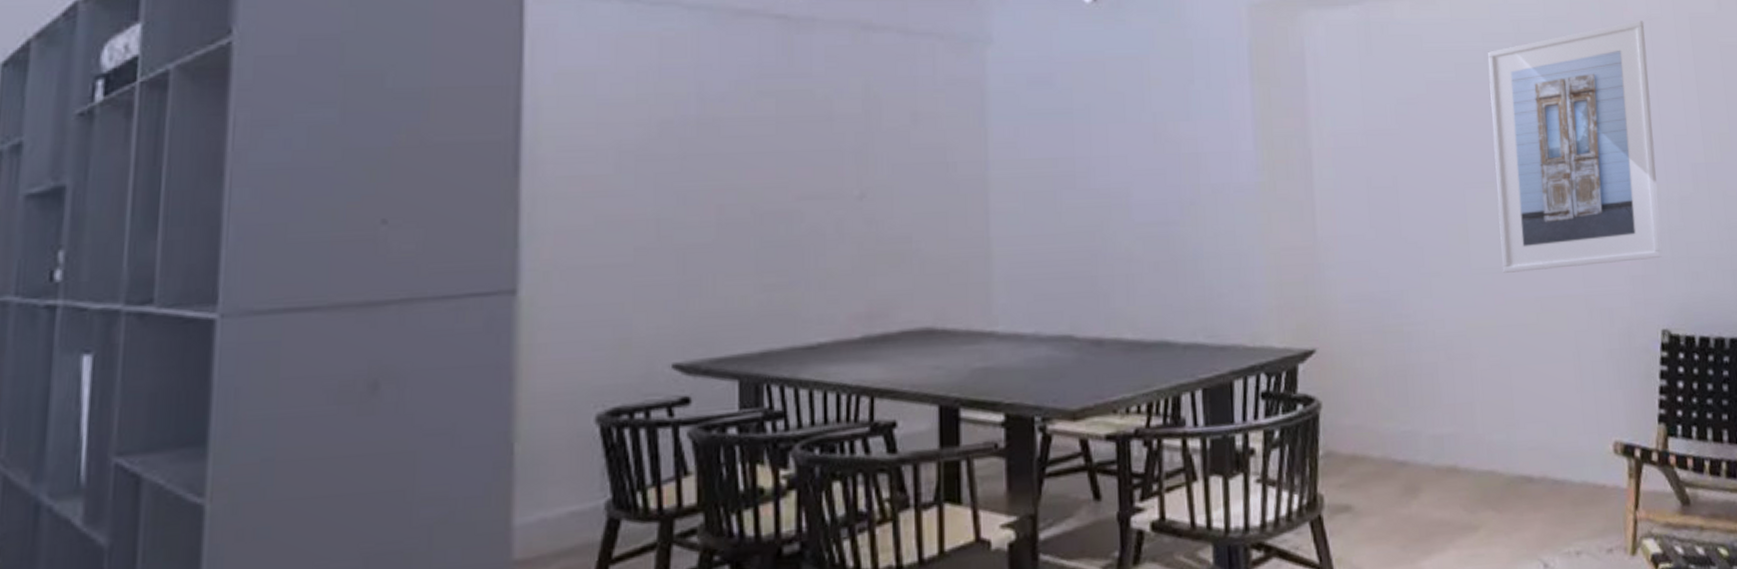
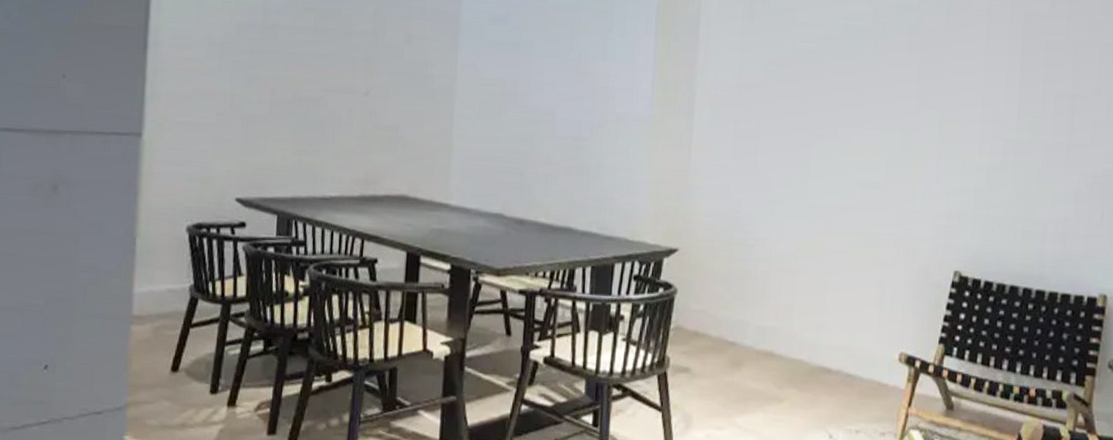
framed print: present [1488,21,1663,273] -> none [833,14,984,214]

